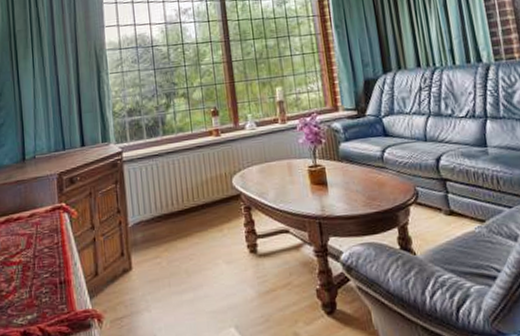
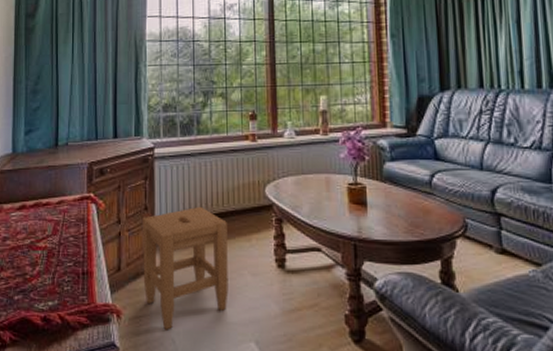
stool: none [116,203,206,328] -> present [143,206,228,330]

